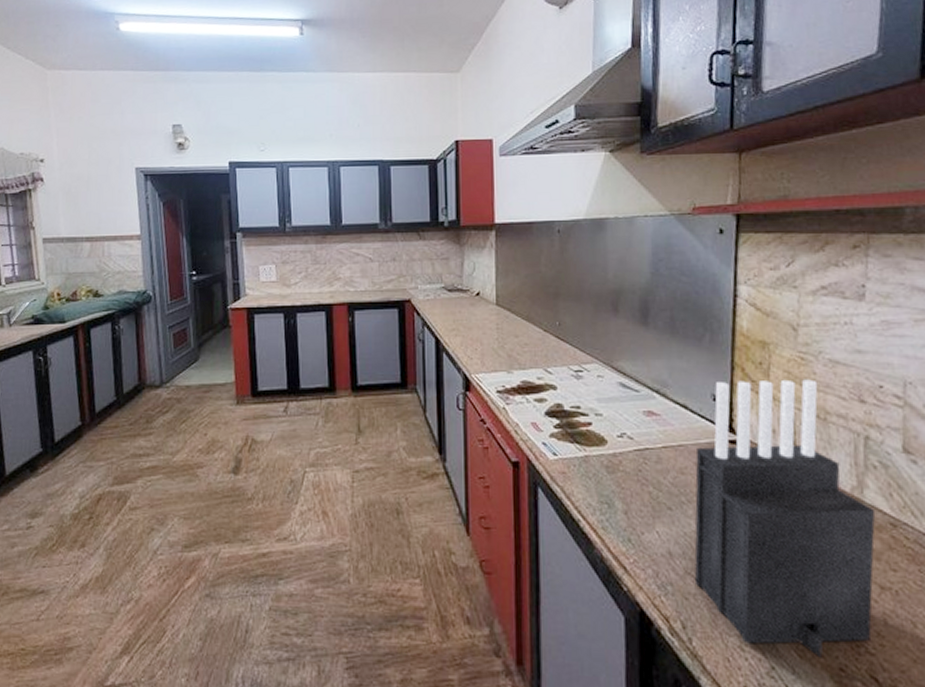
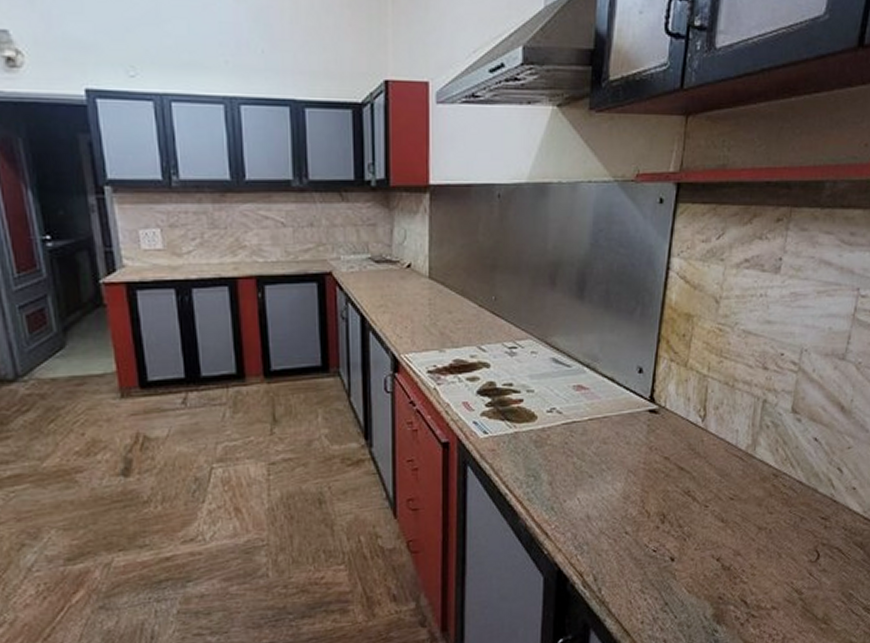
knife block: present [694,379,876,658] -> none [607,349,763,591]

